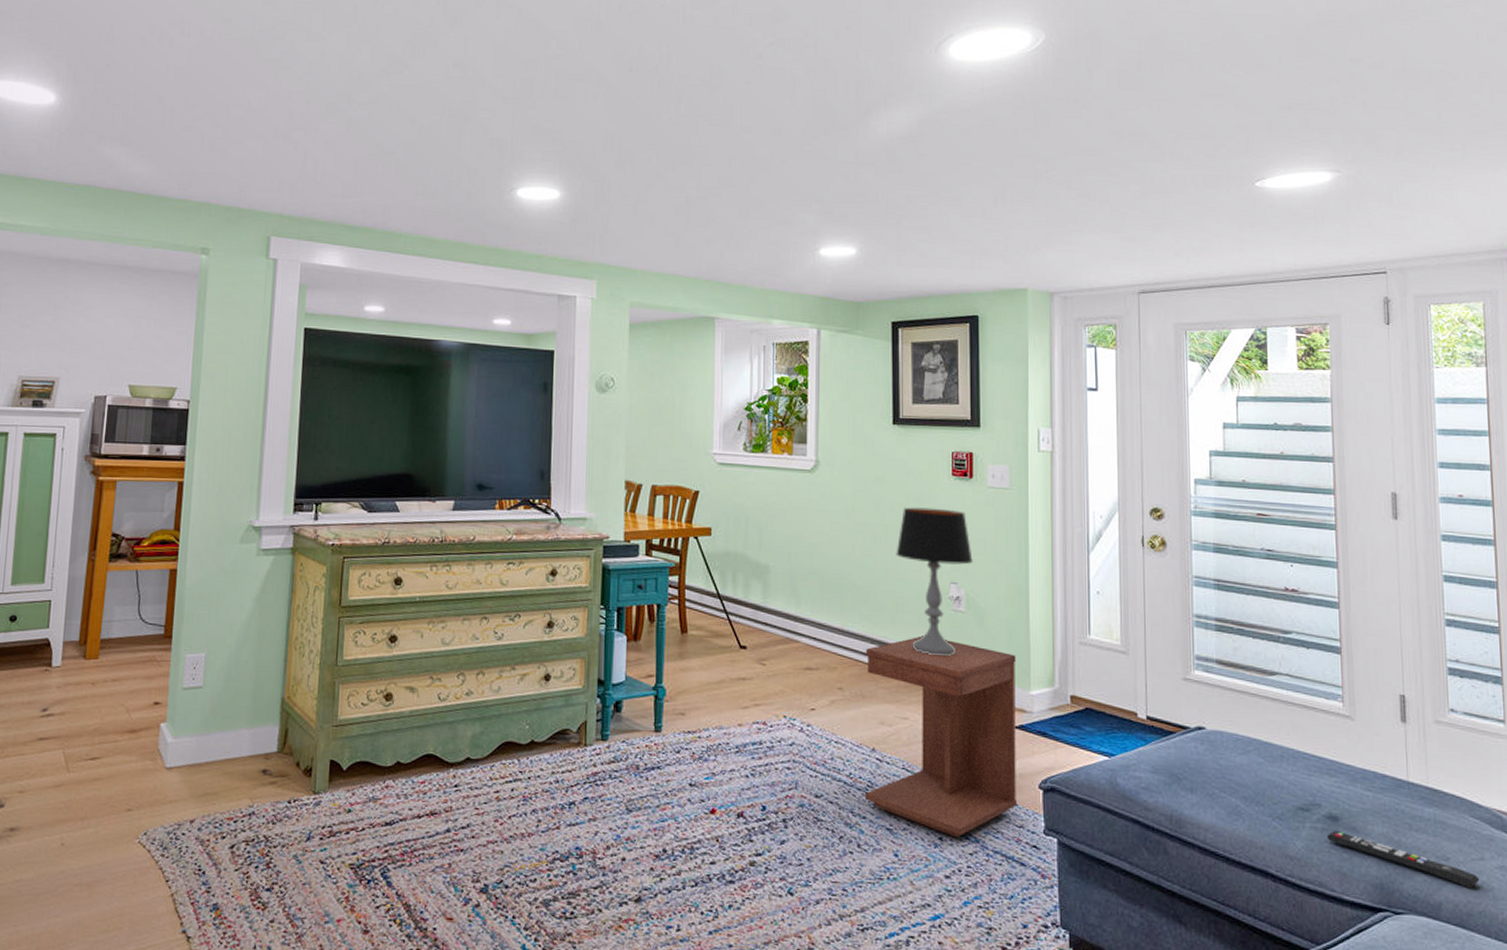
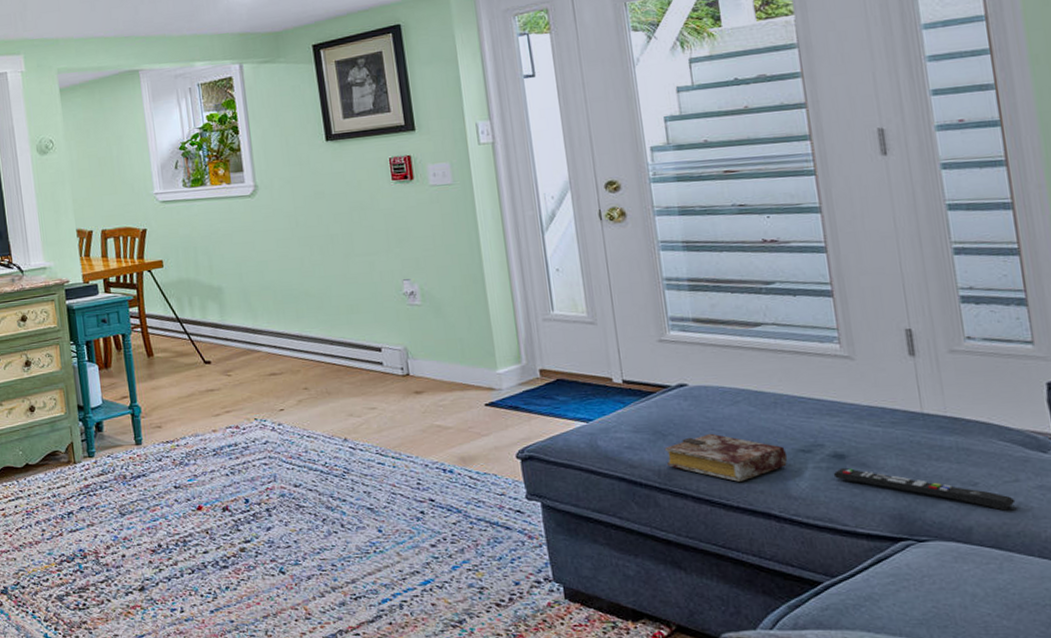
side table: present [865,636,1018,838] -> none [327,332,497,510]
table lamp: present [896,507,973,657] -> none [344,212,423,349]
book: none [1178,781,1288,835] -> present [664,433,788,482]

